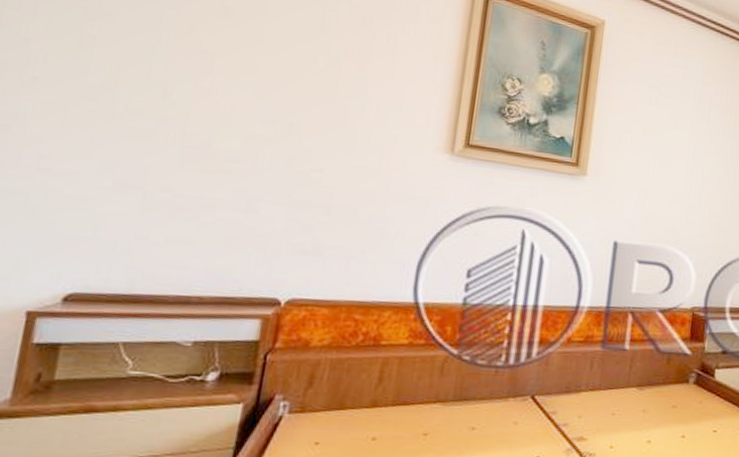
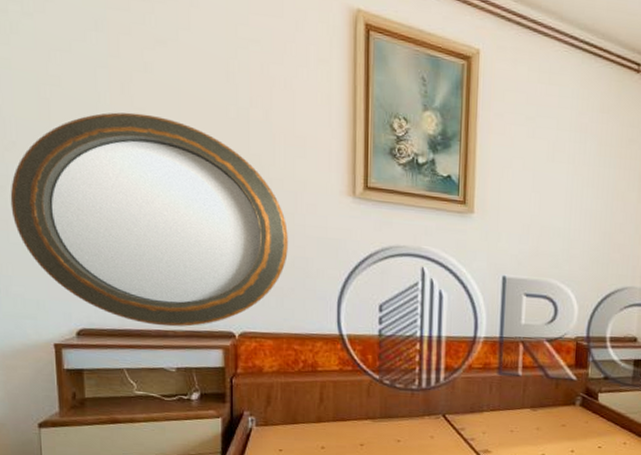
home mirror: none [9,54,368,292] -> present [10,112,288,327]

